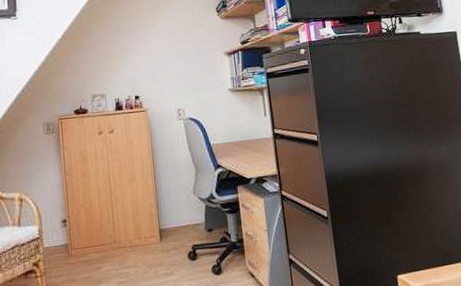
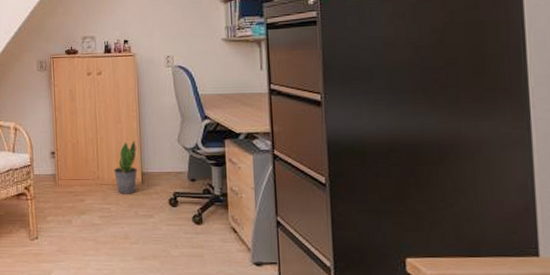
potted plant: none [131,197,155,255] -> present [114,141,138,194]

